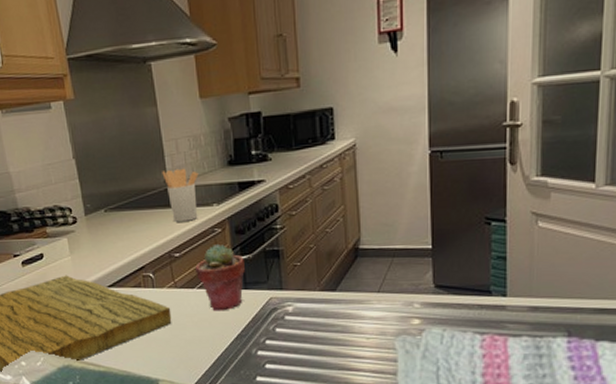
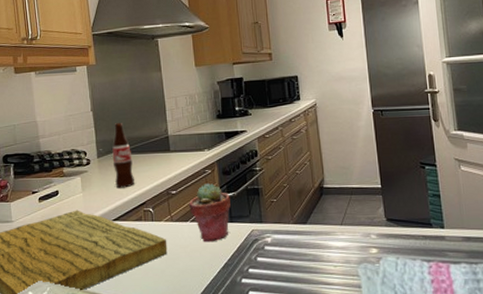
bottle: none [101,173,131,251] -> present [112,123,135,188]
utensil holder: present [162,168,199,222] -> none [163,120,193,164]

